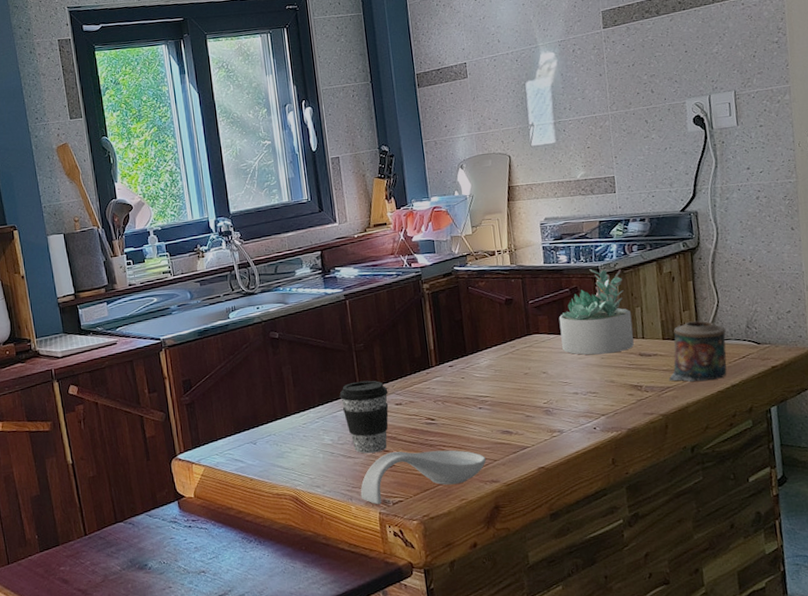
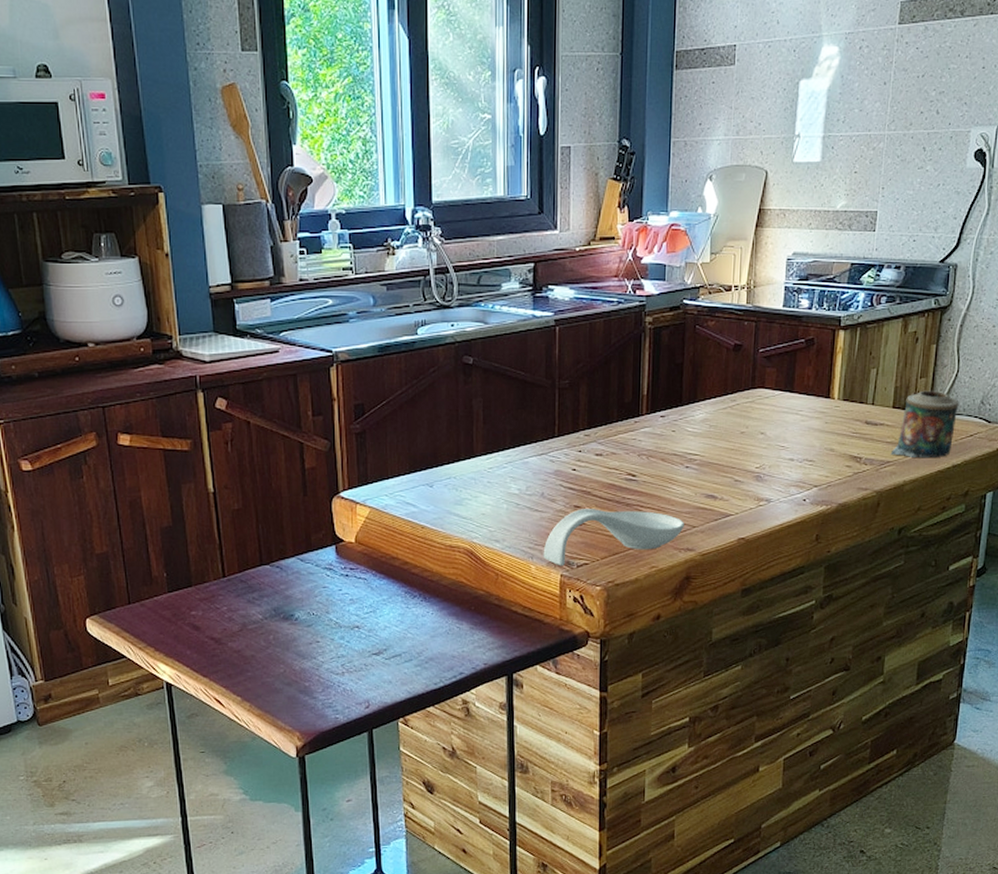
coffee cup: present [339,380,389,454] -> none [534,424,589,508]
succulent plant: present [558,268,634,355] -> none [786,319,865,418]

